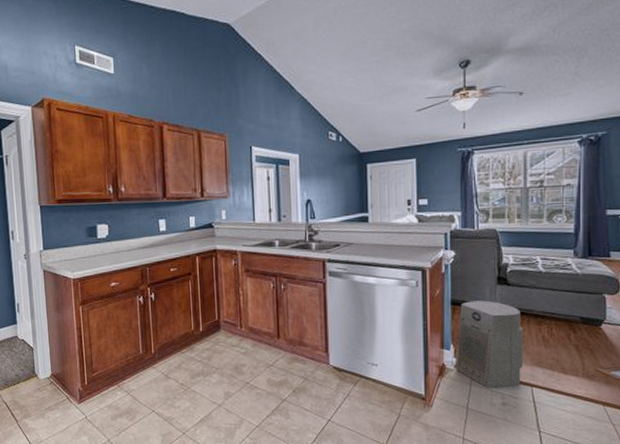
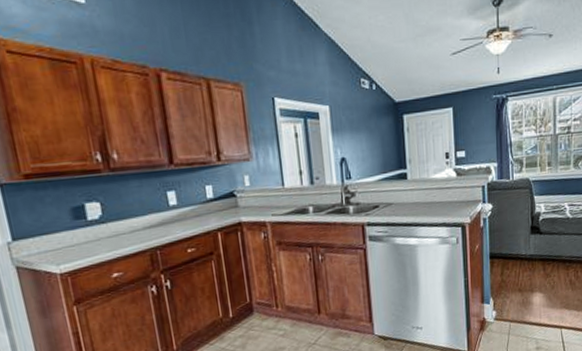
air purifier: present [456,300,524,388] -> none [495,251,554,336]

